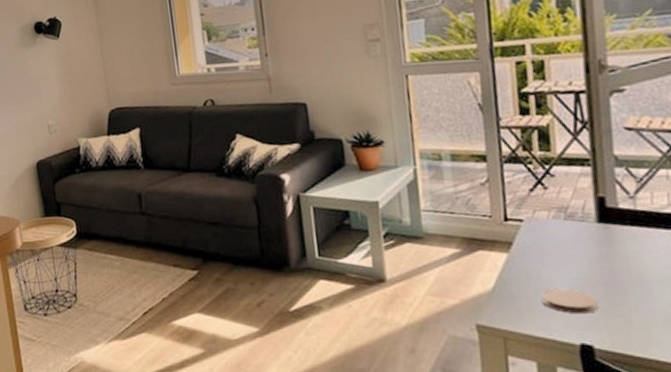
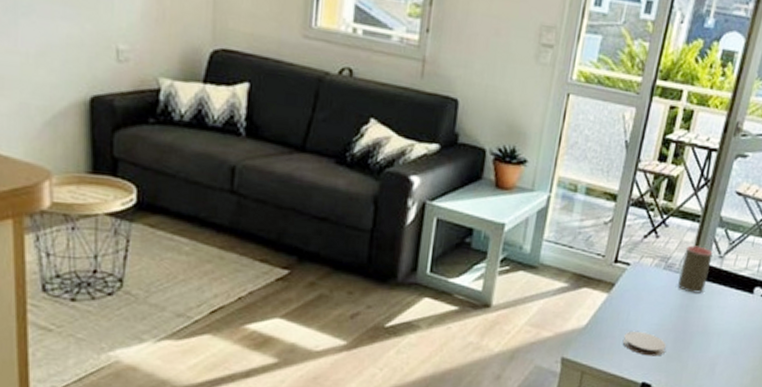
cup: none [583,190,623,240] -> present [677,245,713,294]

